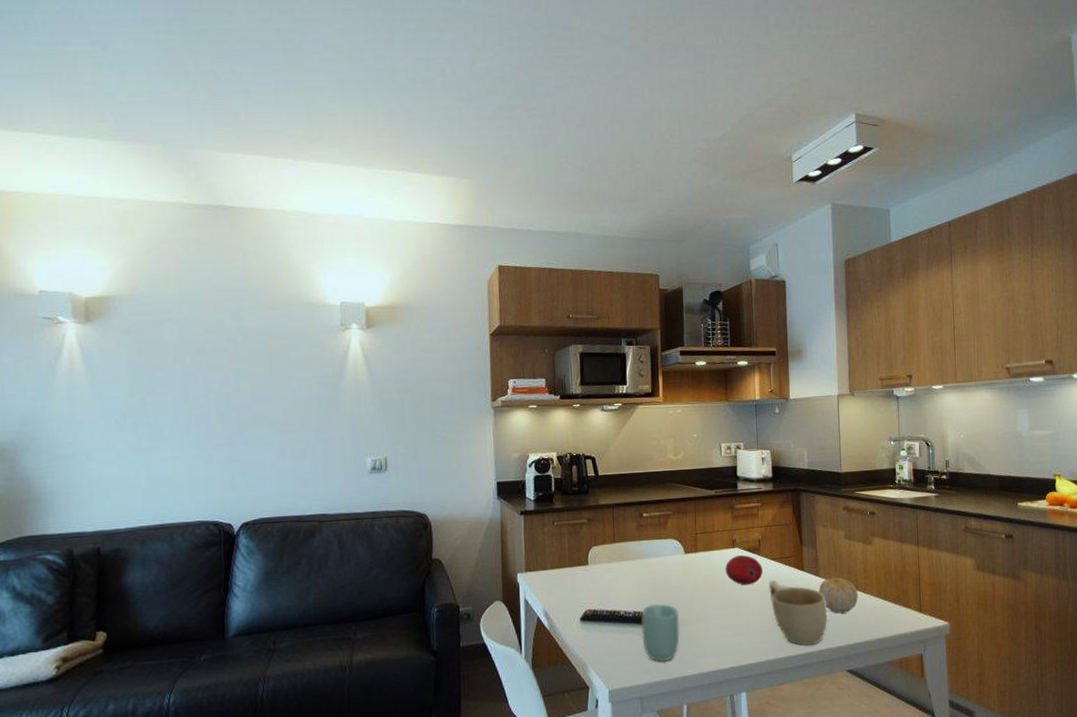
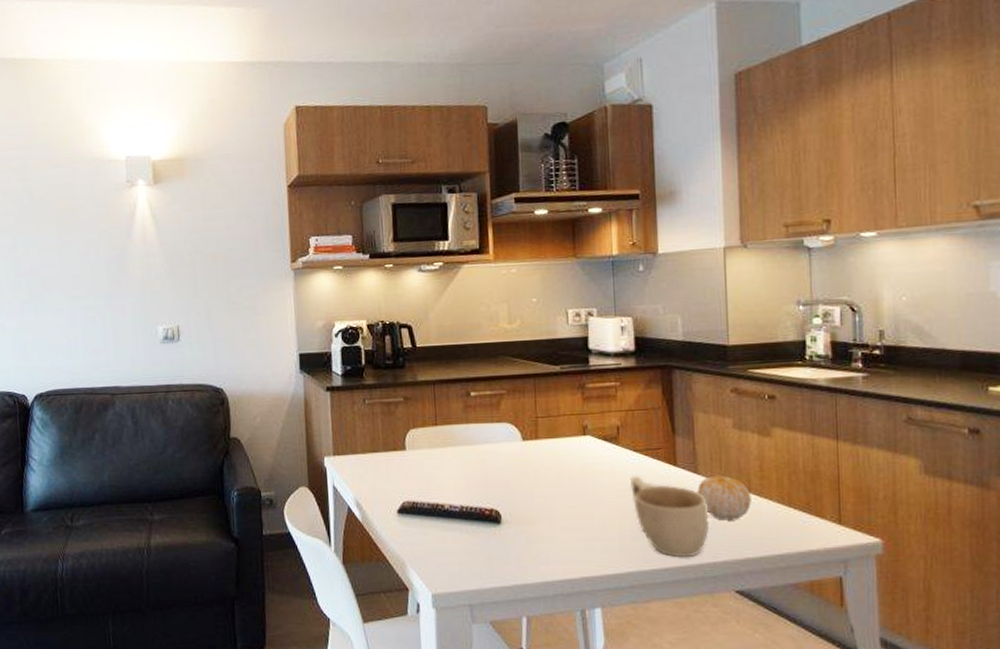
cup: present [641,604,680,662] -> none [469,498,517,566]
fruit: present [725,554,763,586] -> none [573,444,623,481]

